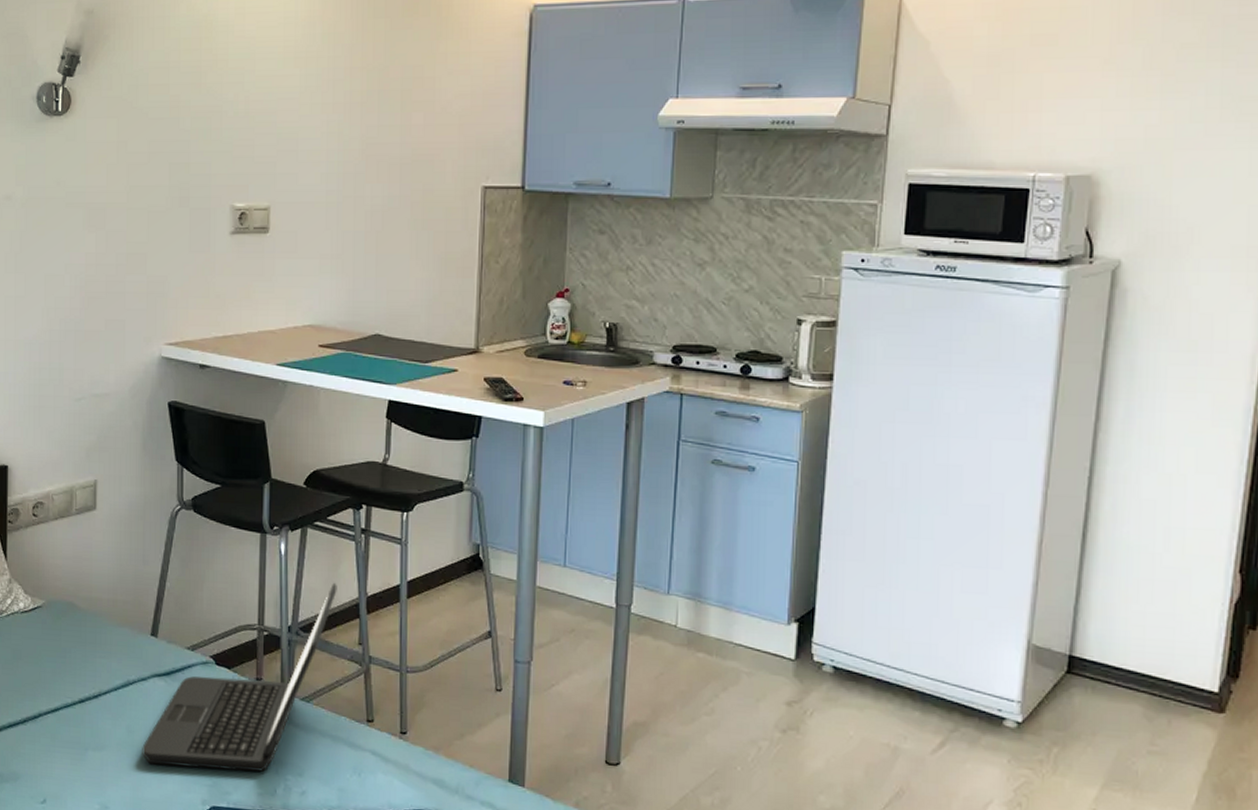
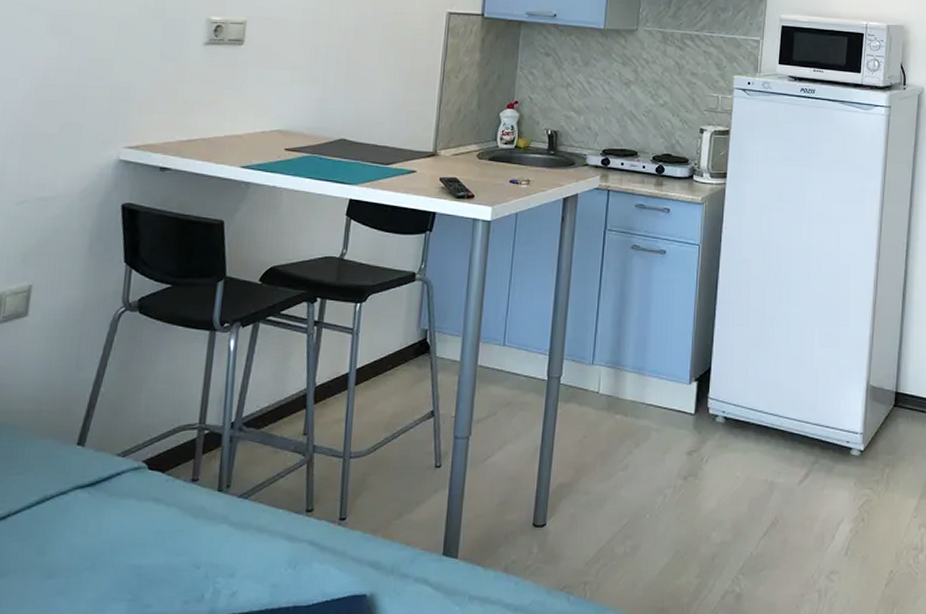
laptop: present [142,582,337,772] -> none [52,375,286,586]

